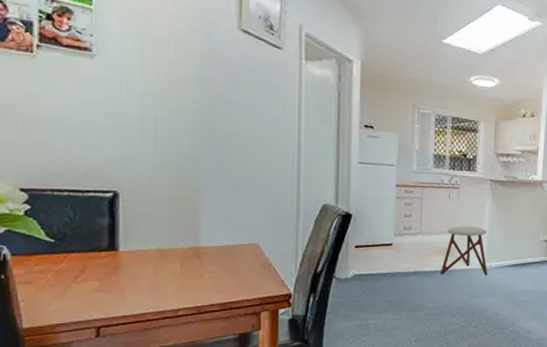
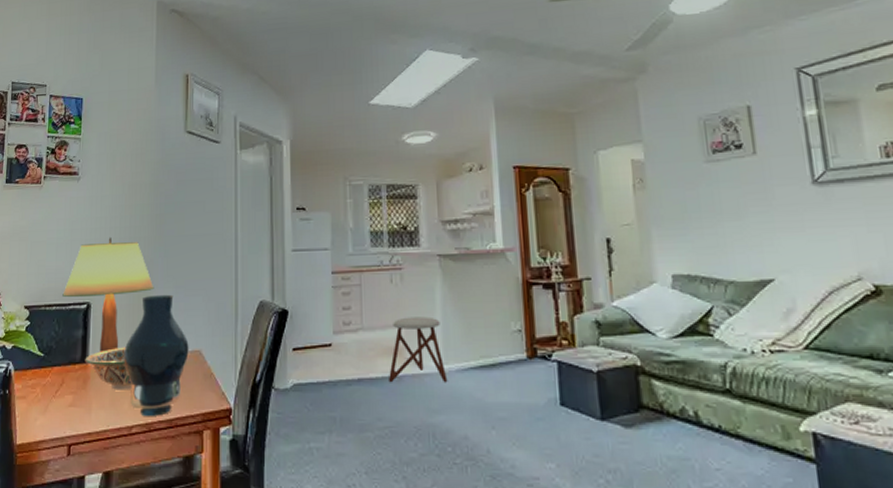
table lamp: none [77,127,202,241] -> present [62,238,154,352]
decorative bowl: none [113,237,177,277] -> present [85,347,132,390]
vase: none [165,190,245,300] -> present [124,294,189,416]

